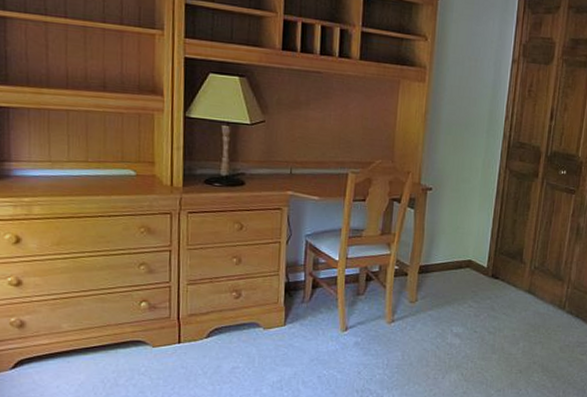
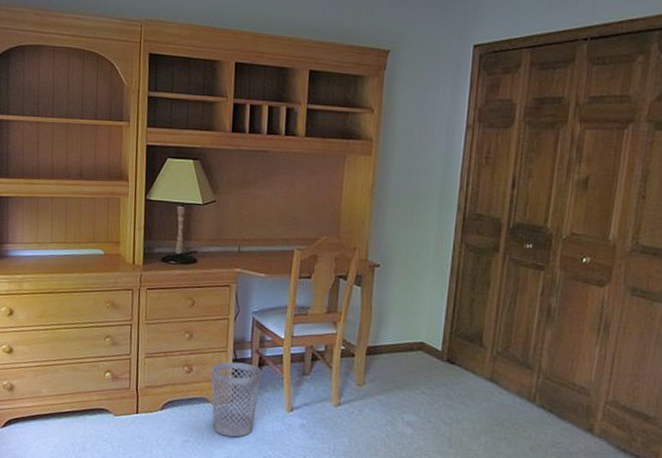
wastebasket: none [261,285,315,360] -> present [211,361,261,437]

